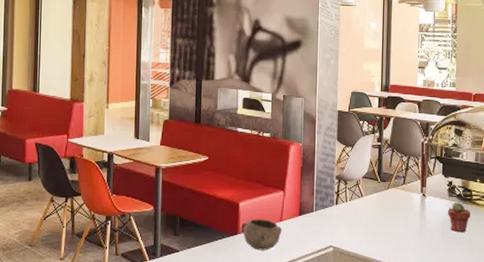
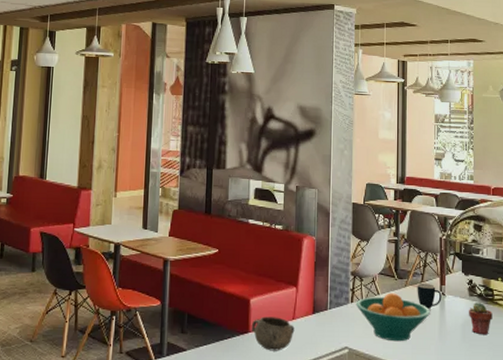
fruit bowl: none [340,195,411,240] -> present [356,293,430,342]
mug: none [399,185,423,209] -> present [417,282,442,309]

